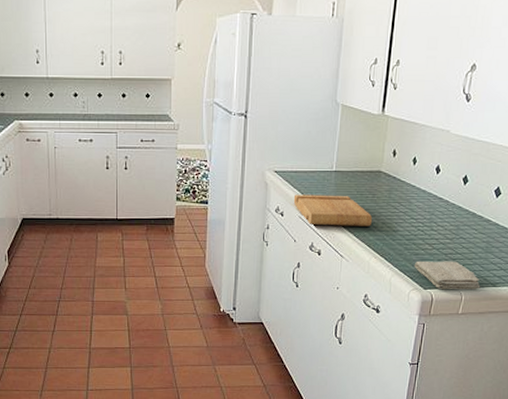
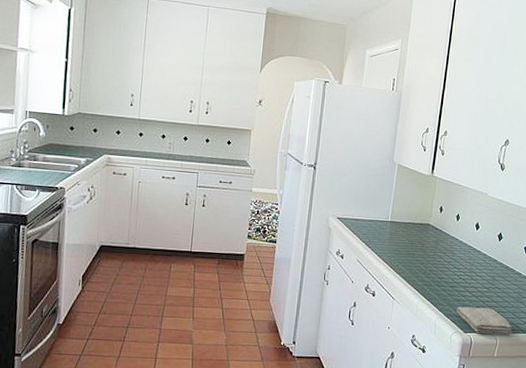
cutting board: present [293,194,373,227] -> none [352,240,421,273]

